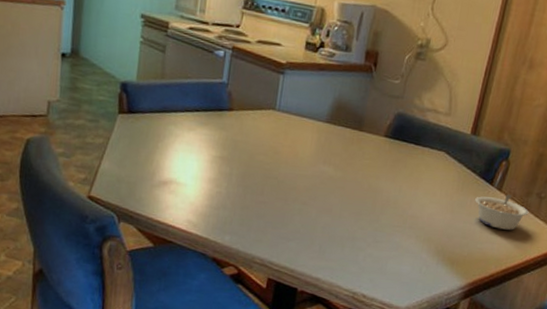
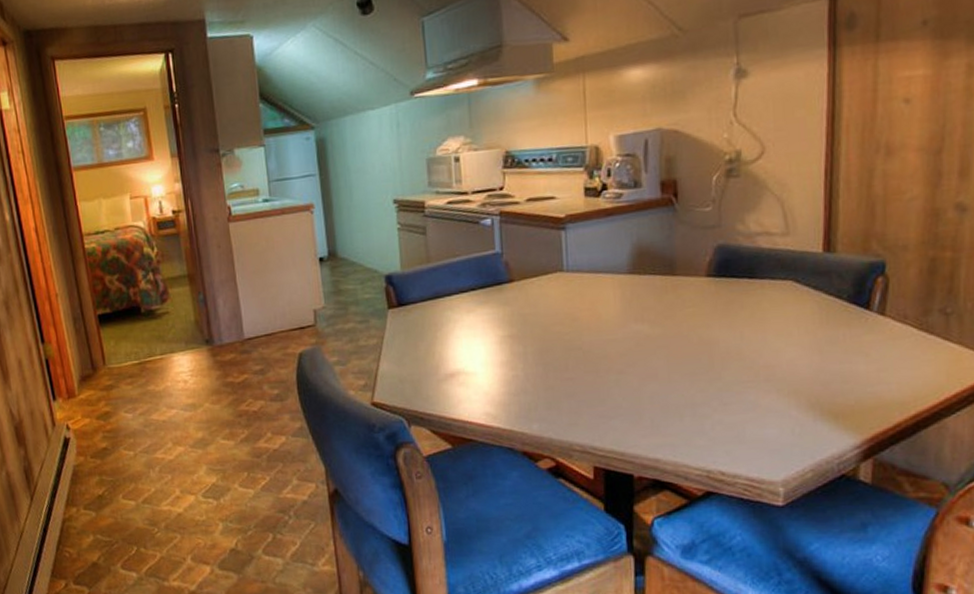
legume: present [475,194,529,230] -> none [849,317,934,364]

